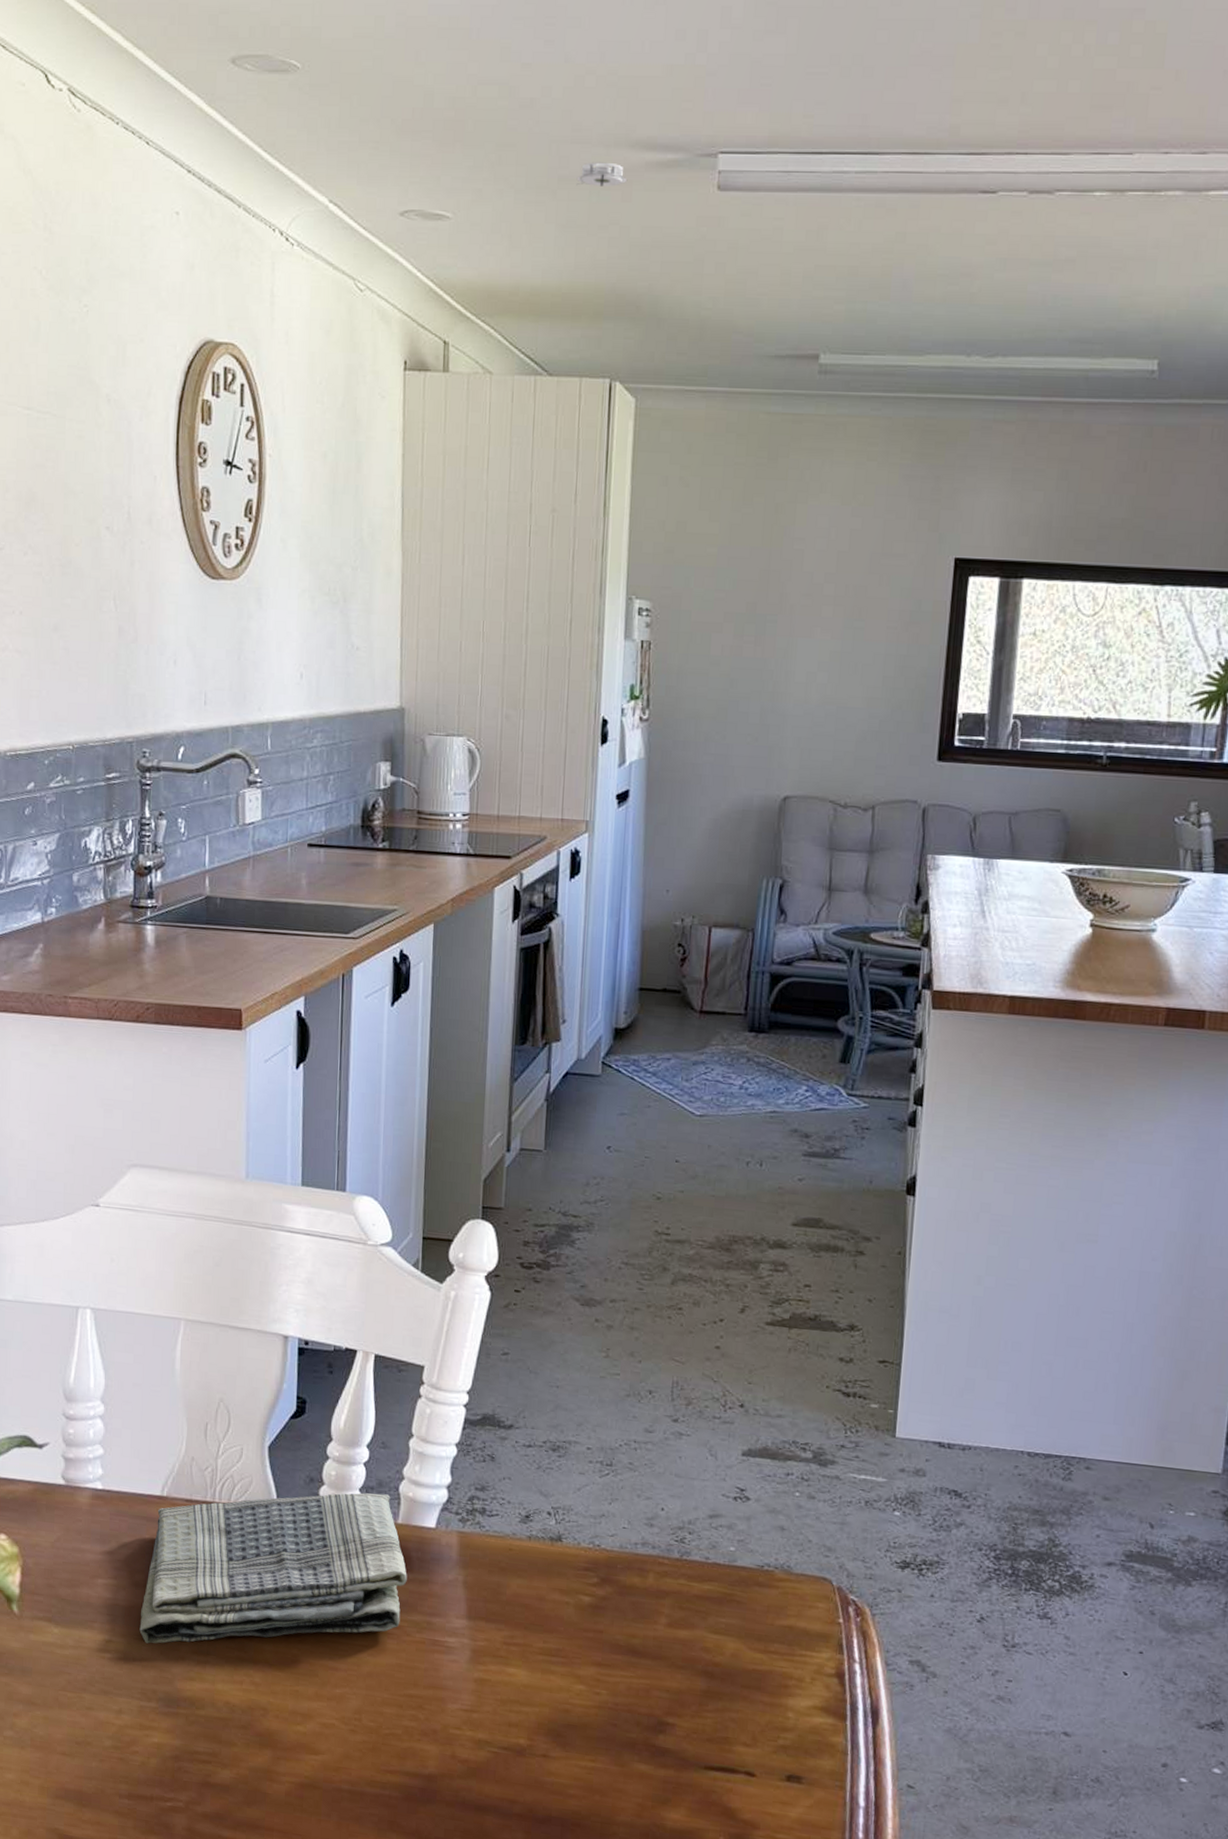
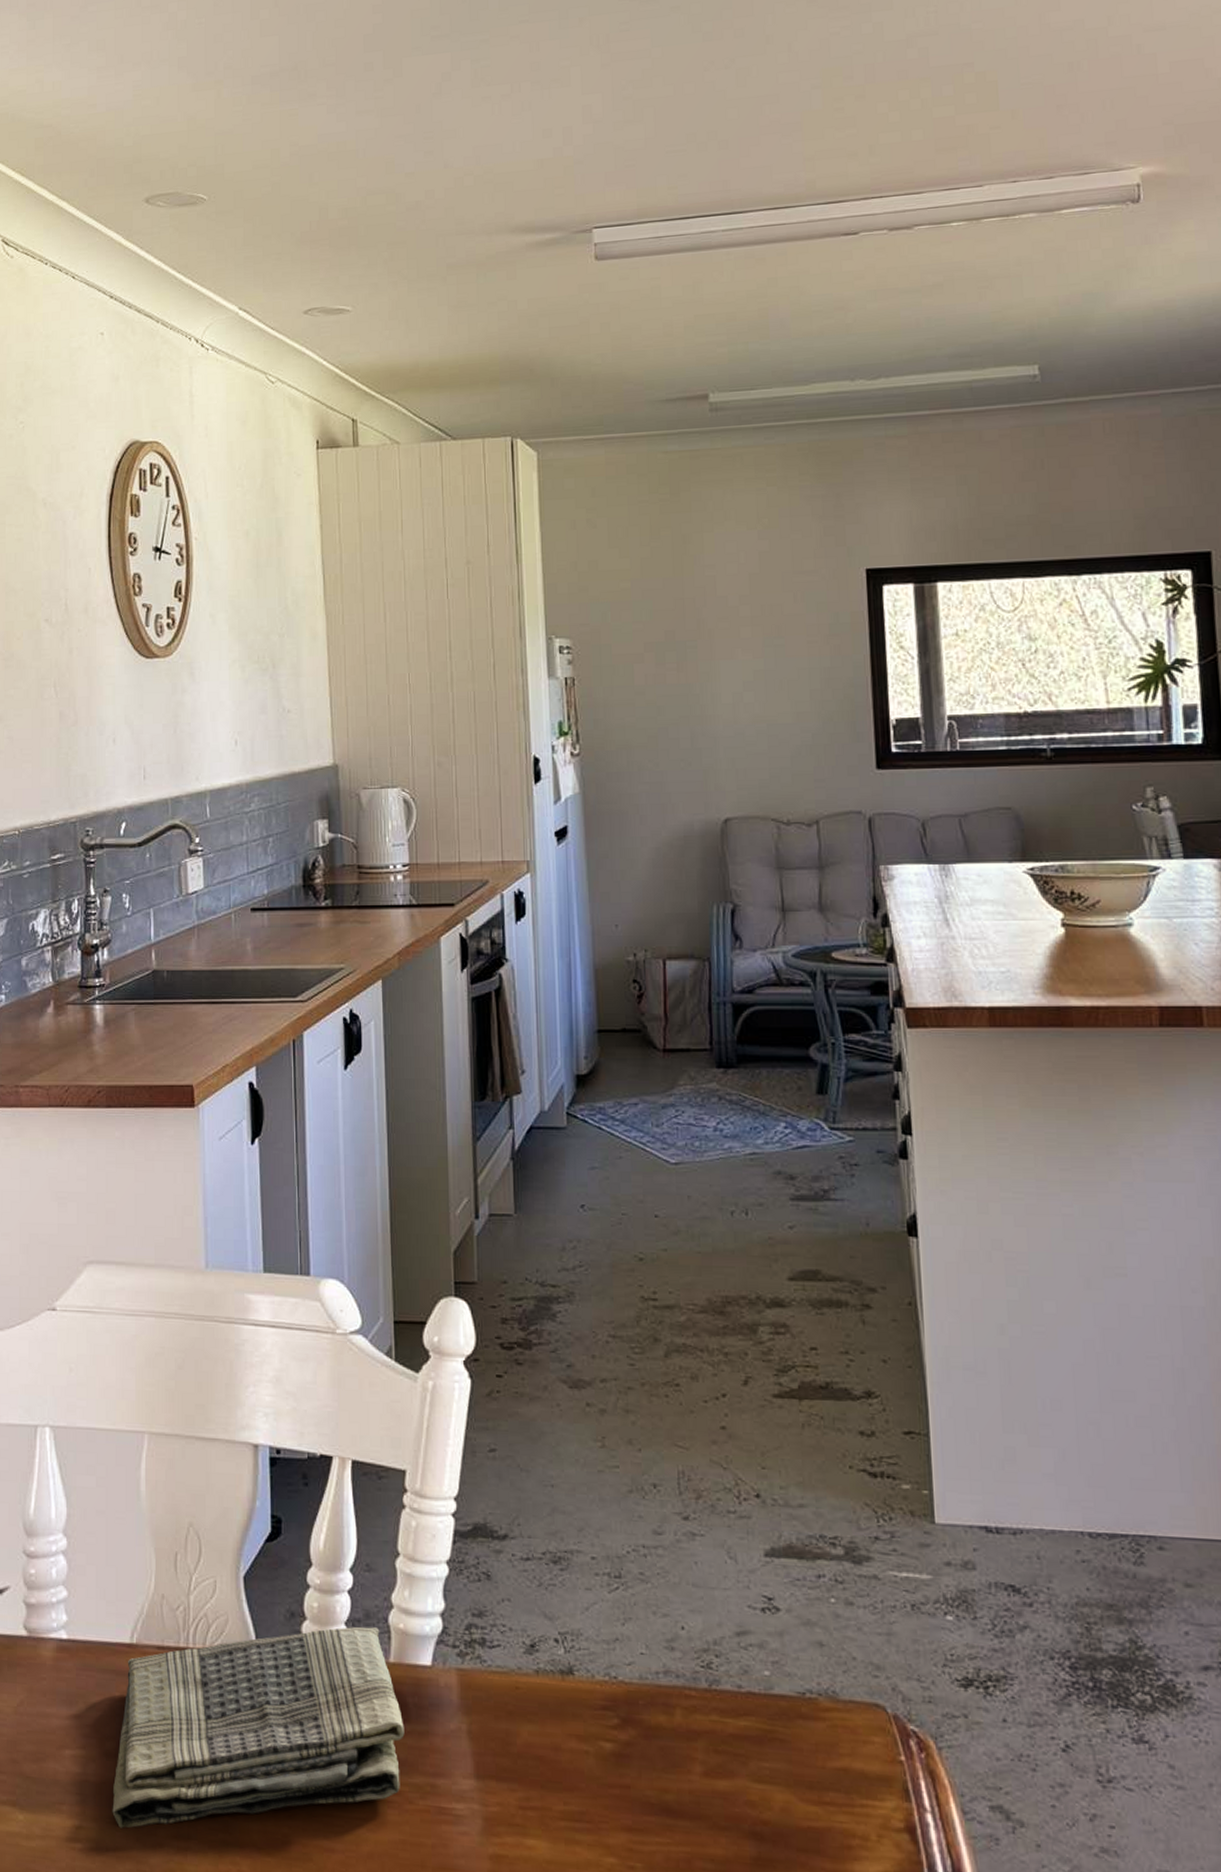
smoke detector: present [576,162,628,187] -> none [464,247,511,271]

